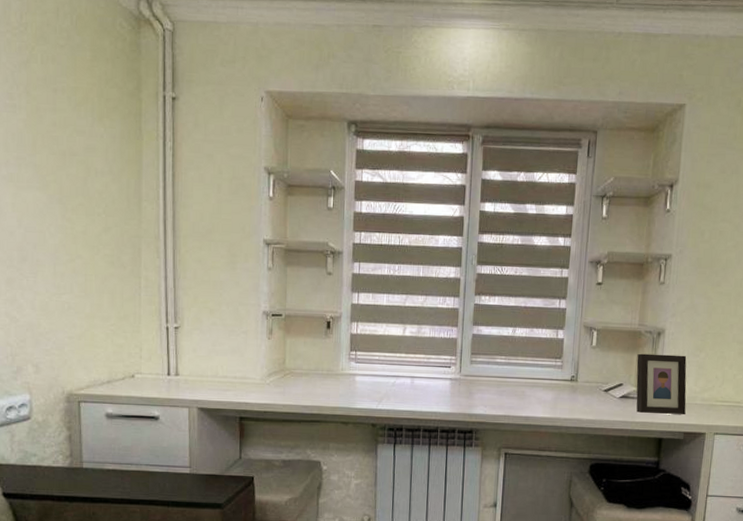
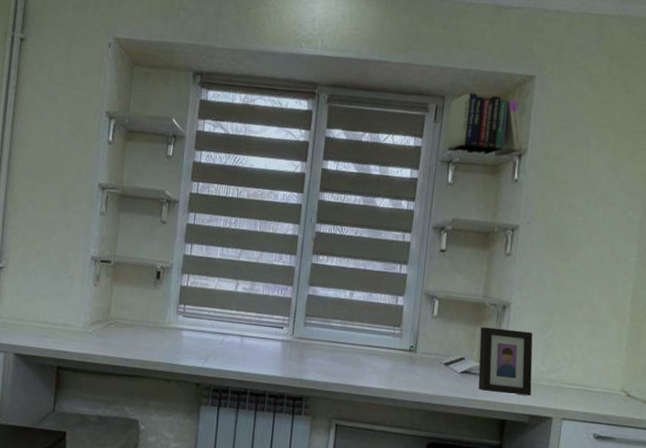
books: none [599,125,674,189] -> present [446,93,523,157]

